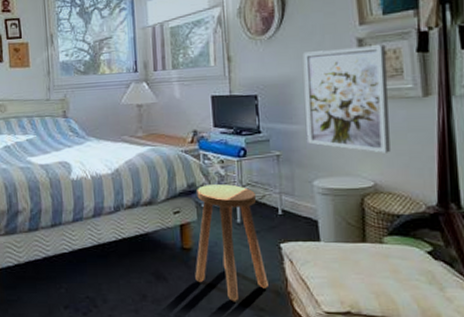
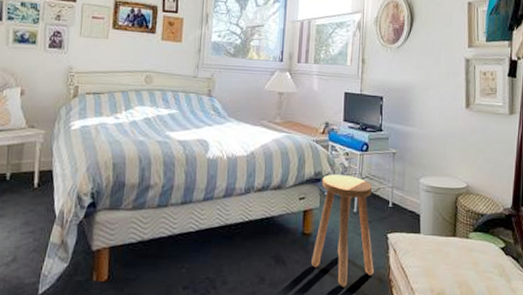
wall art: present [302,44,391,153] -> none [419,64,486,160]

